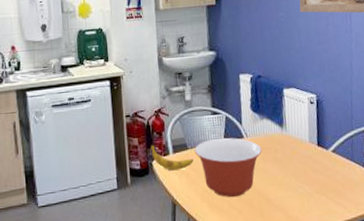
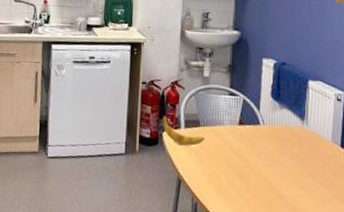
mixing bowl: present [195,137,262,198] -> none [207,120,278,186]

